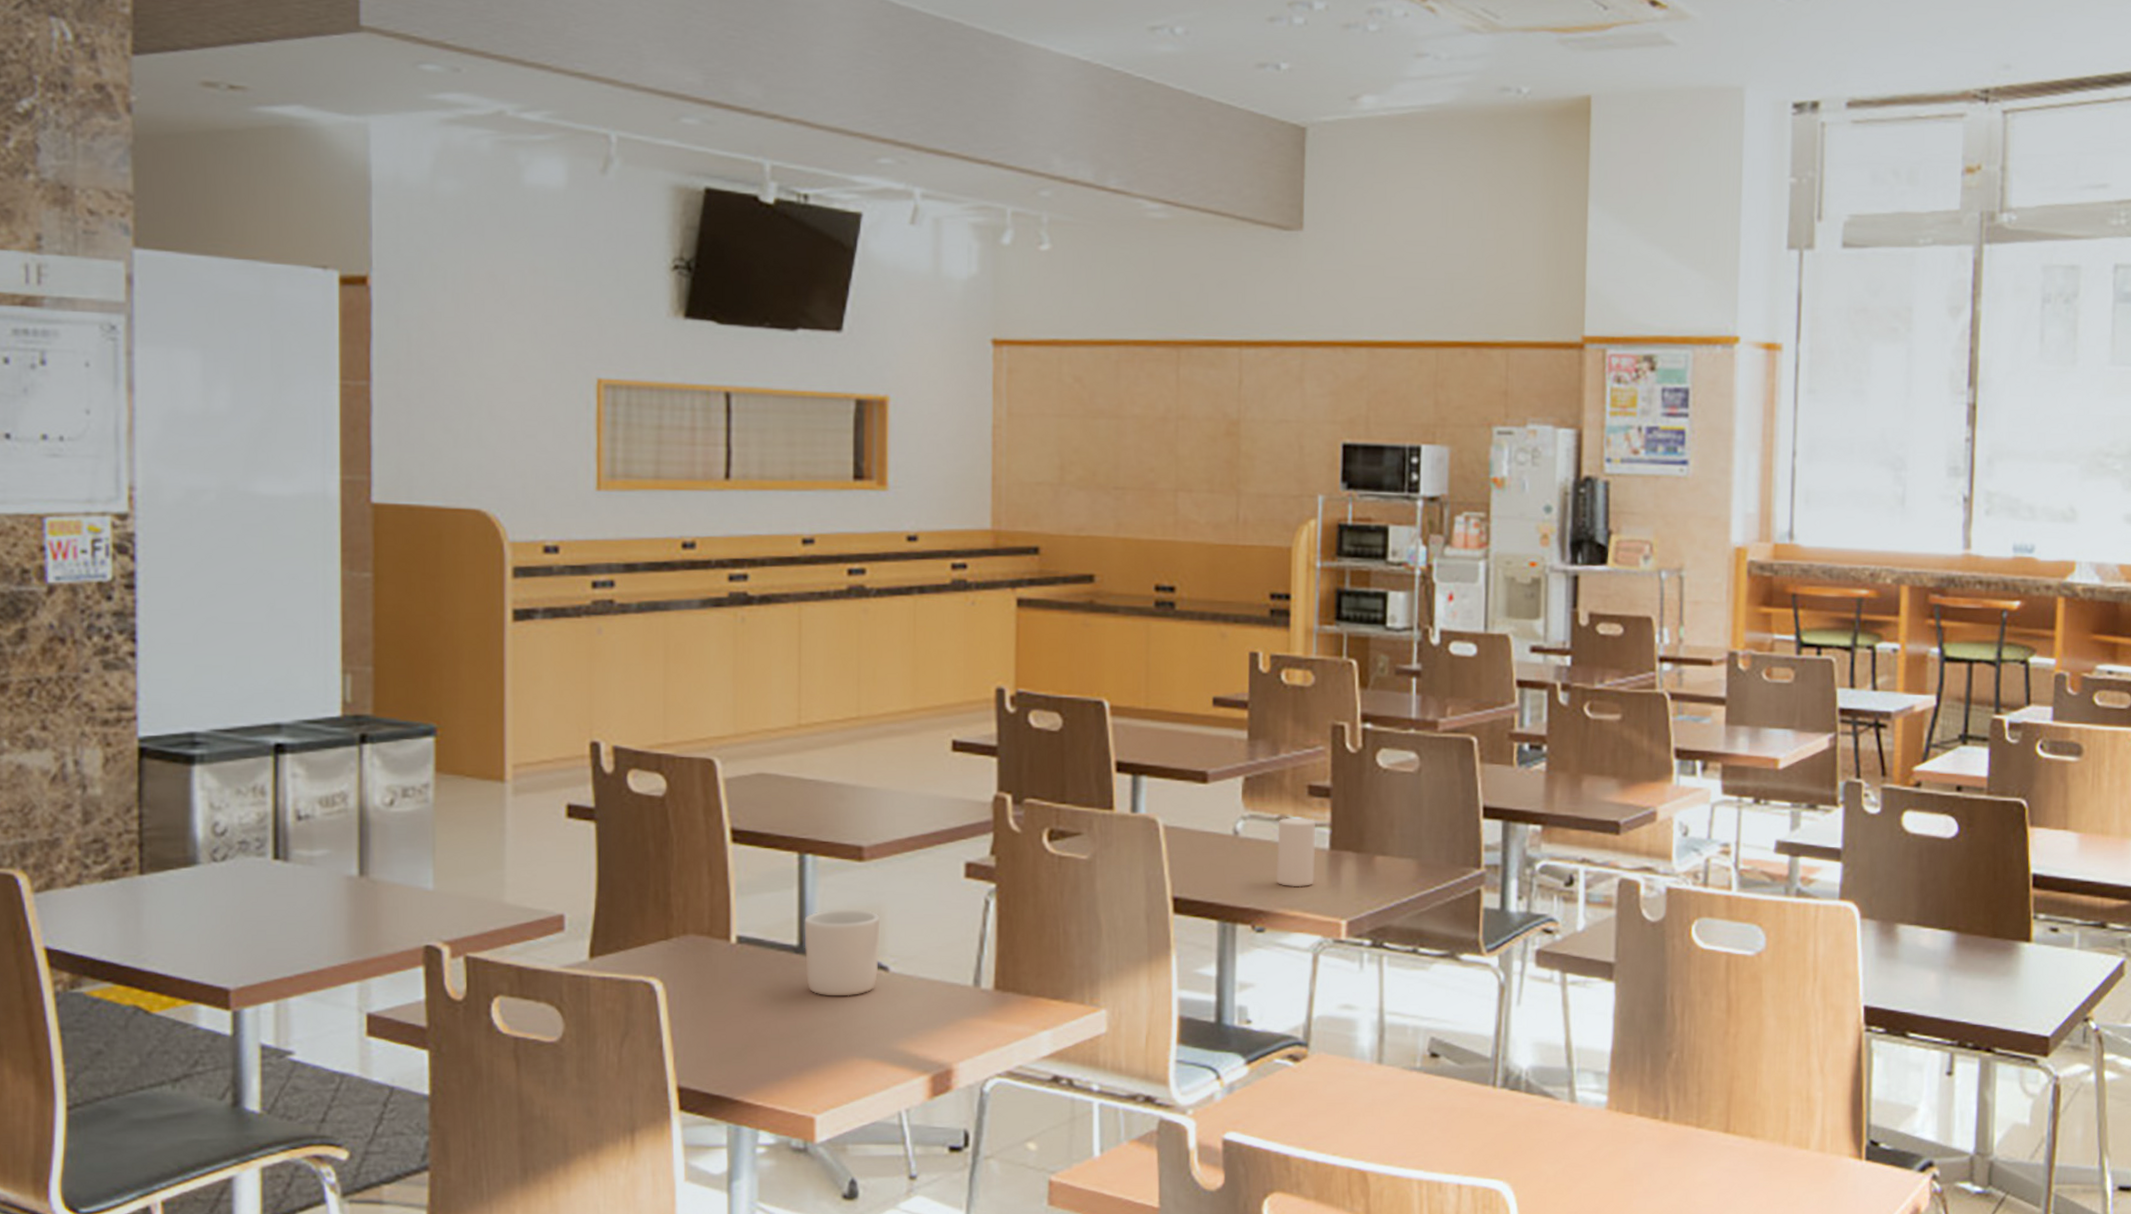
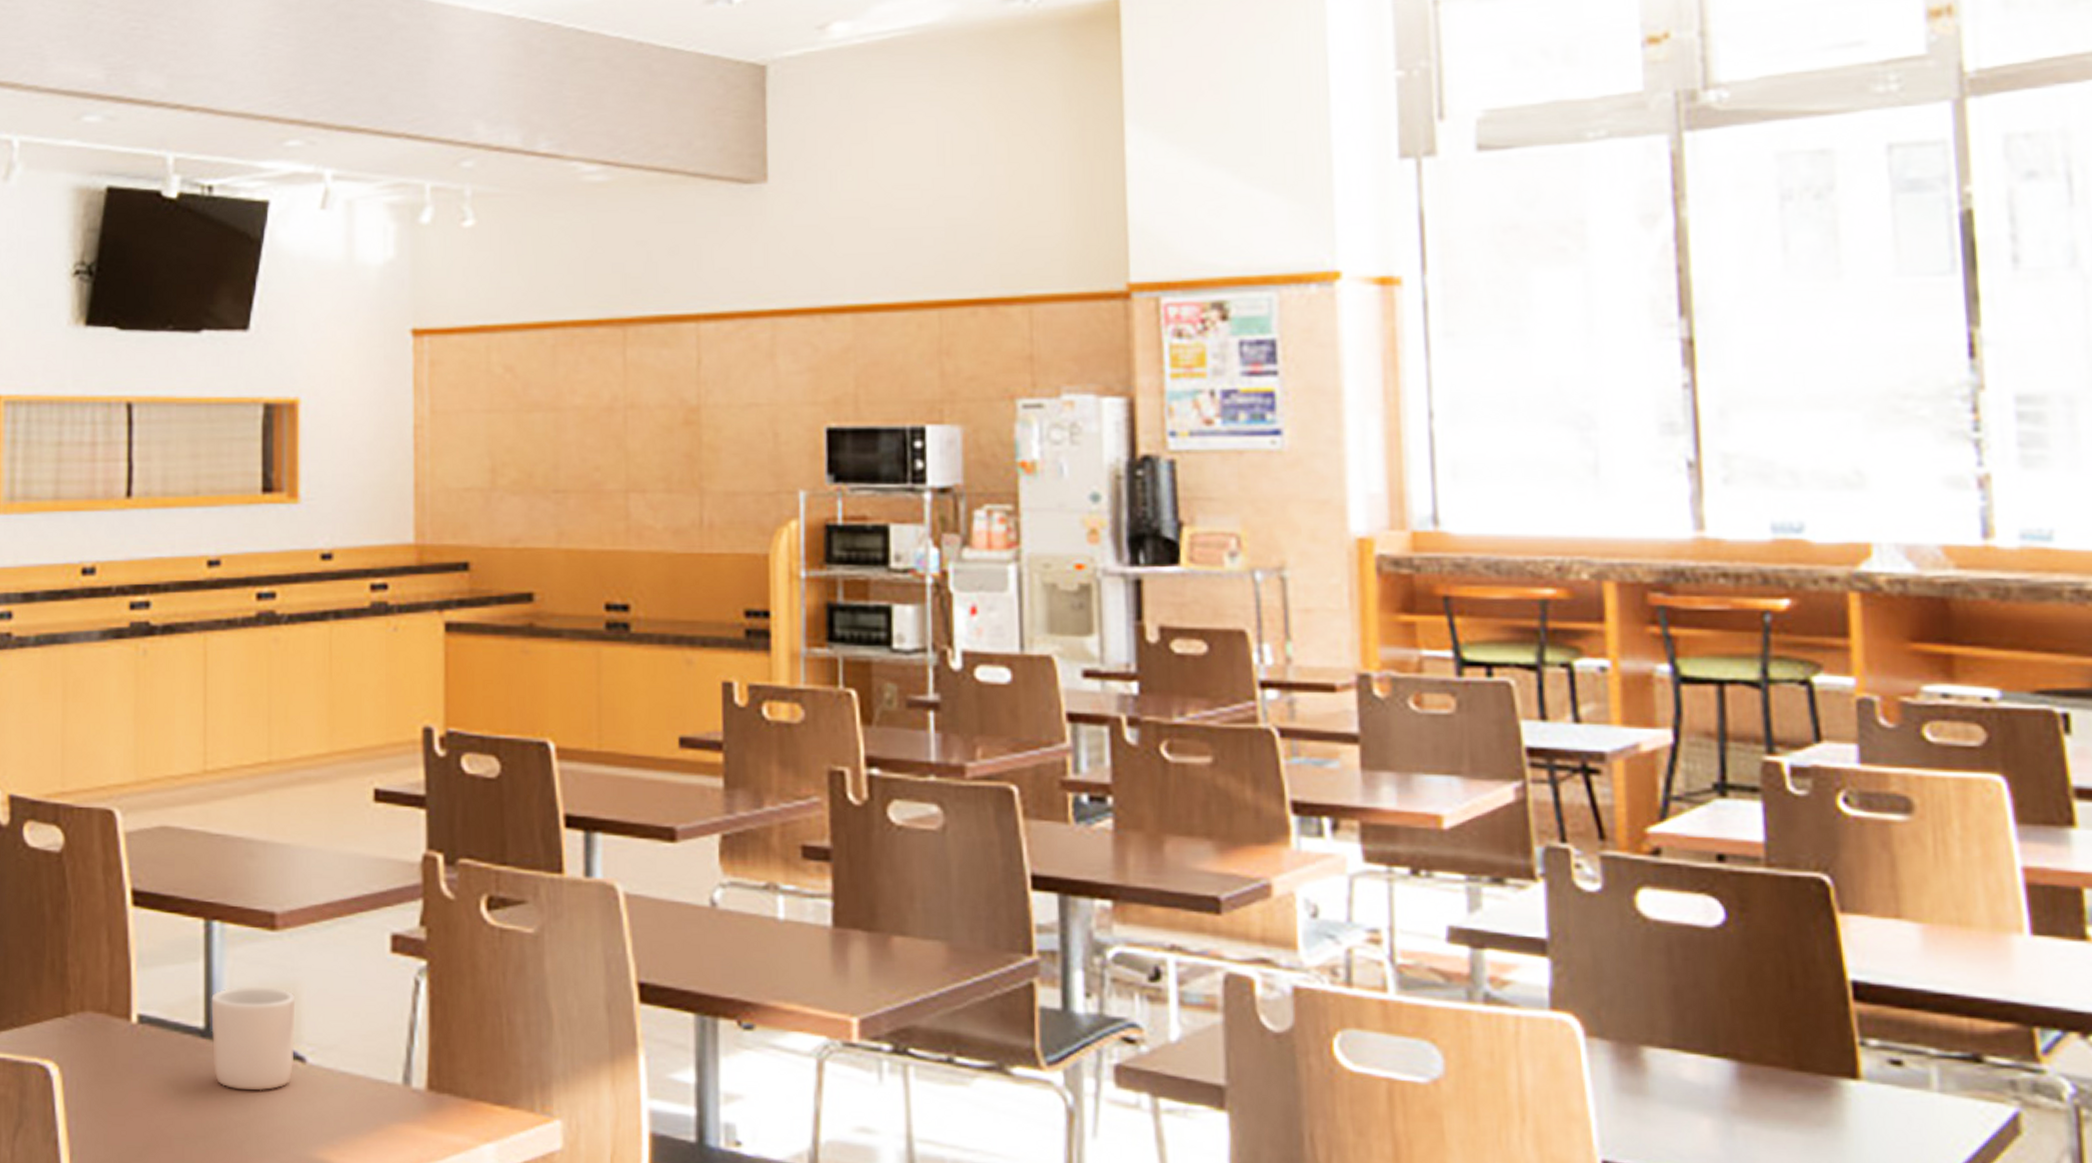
cup: present [1276,817,1316,888] -> none [765,885,815,974]

